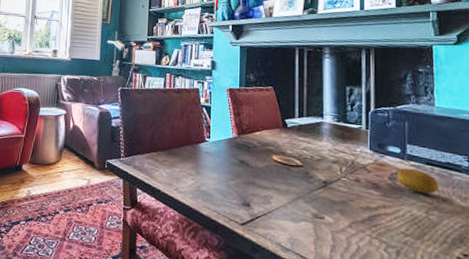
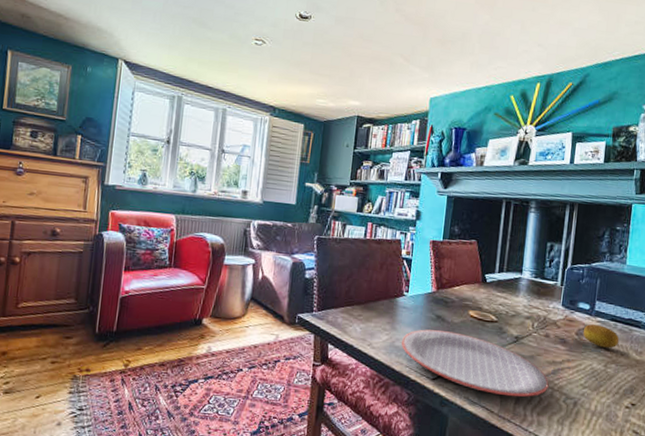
plate: none [207,174,366,245] -> present [401,329,549,397]

